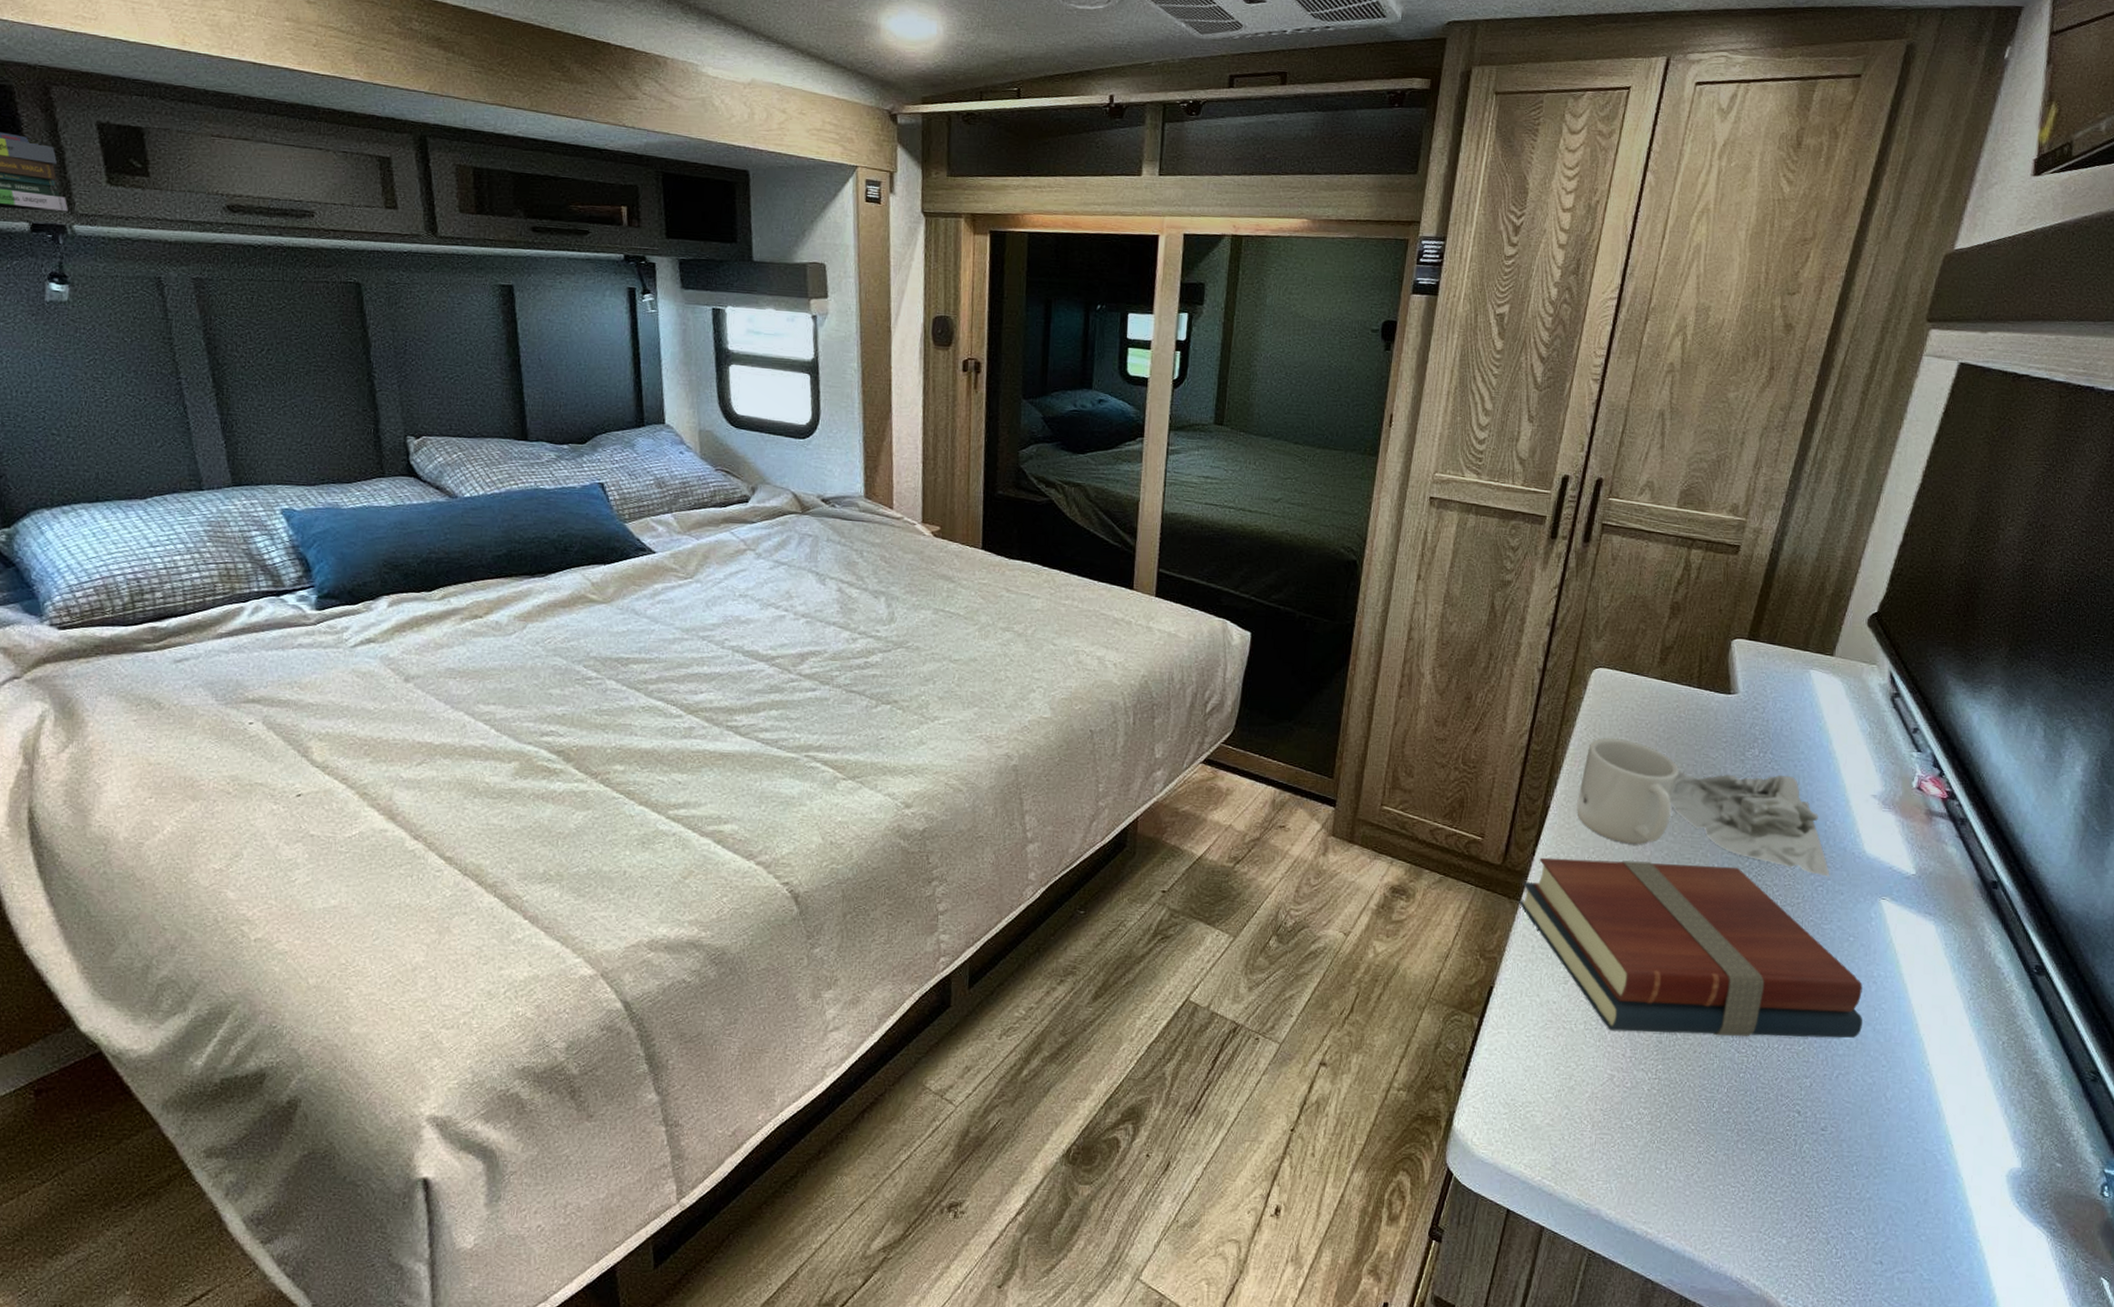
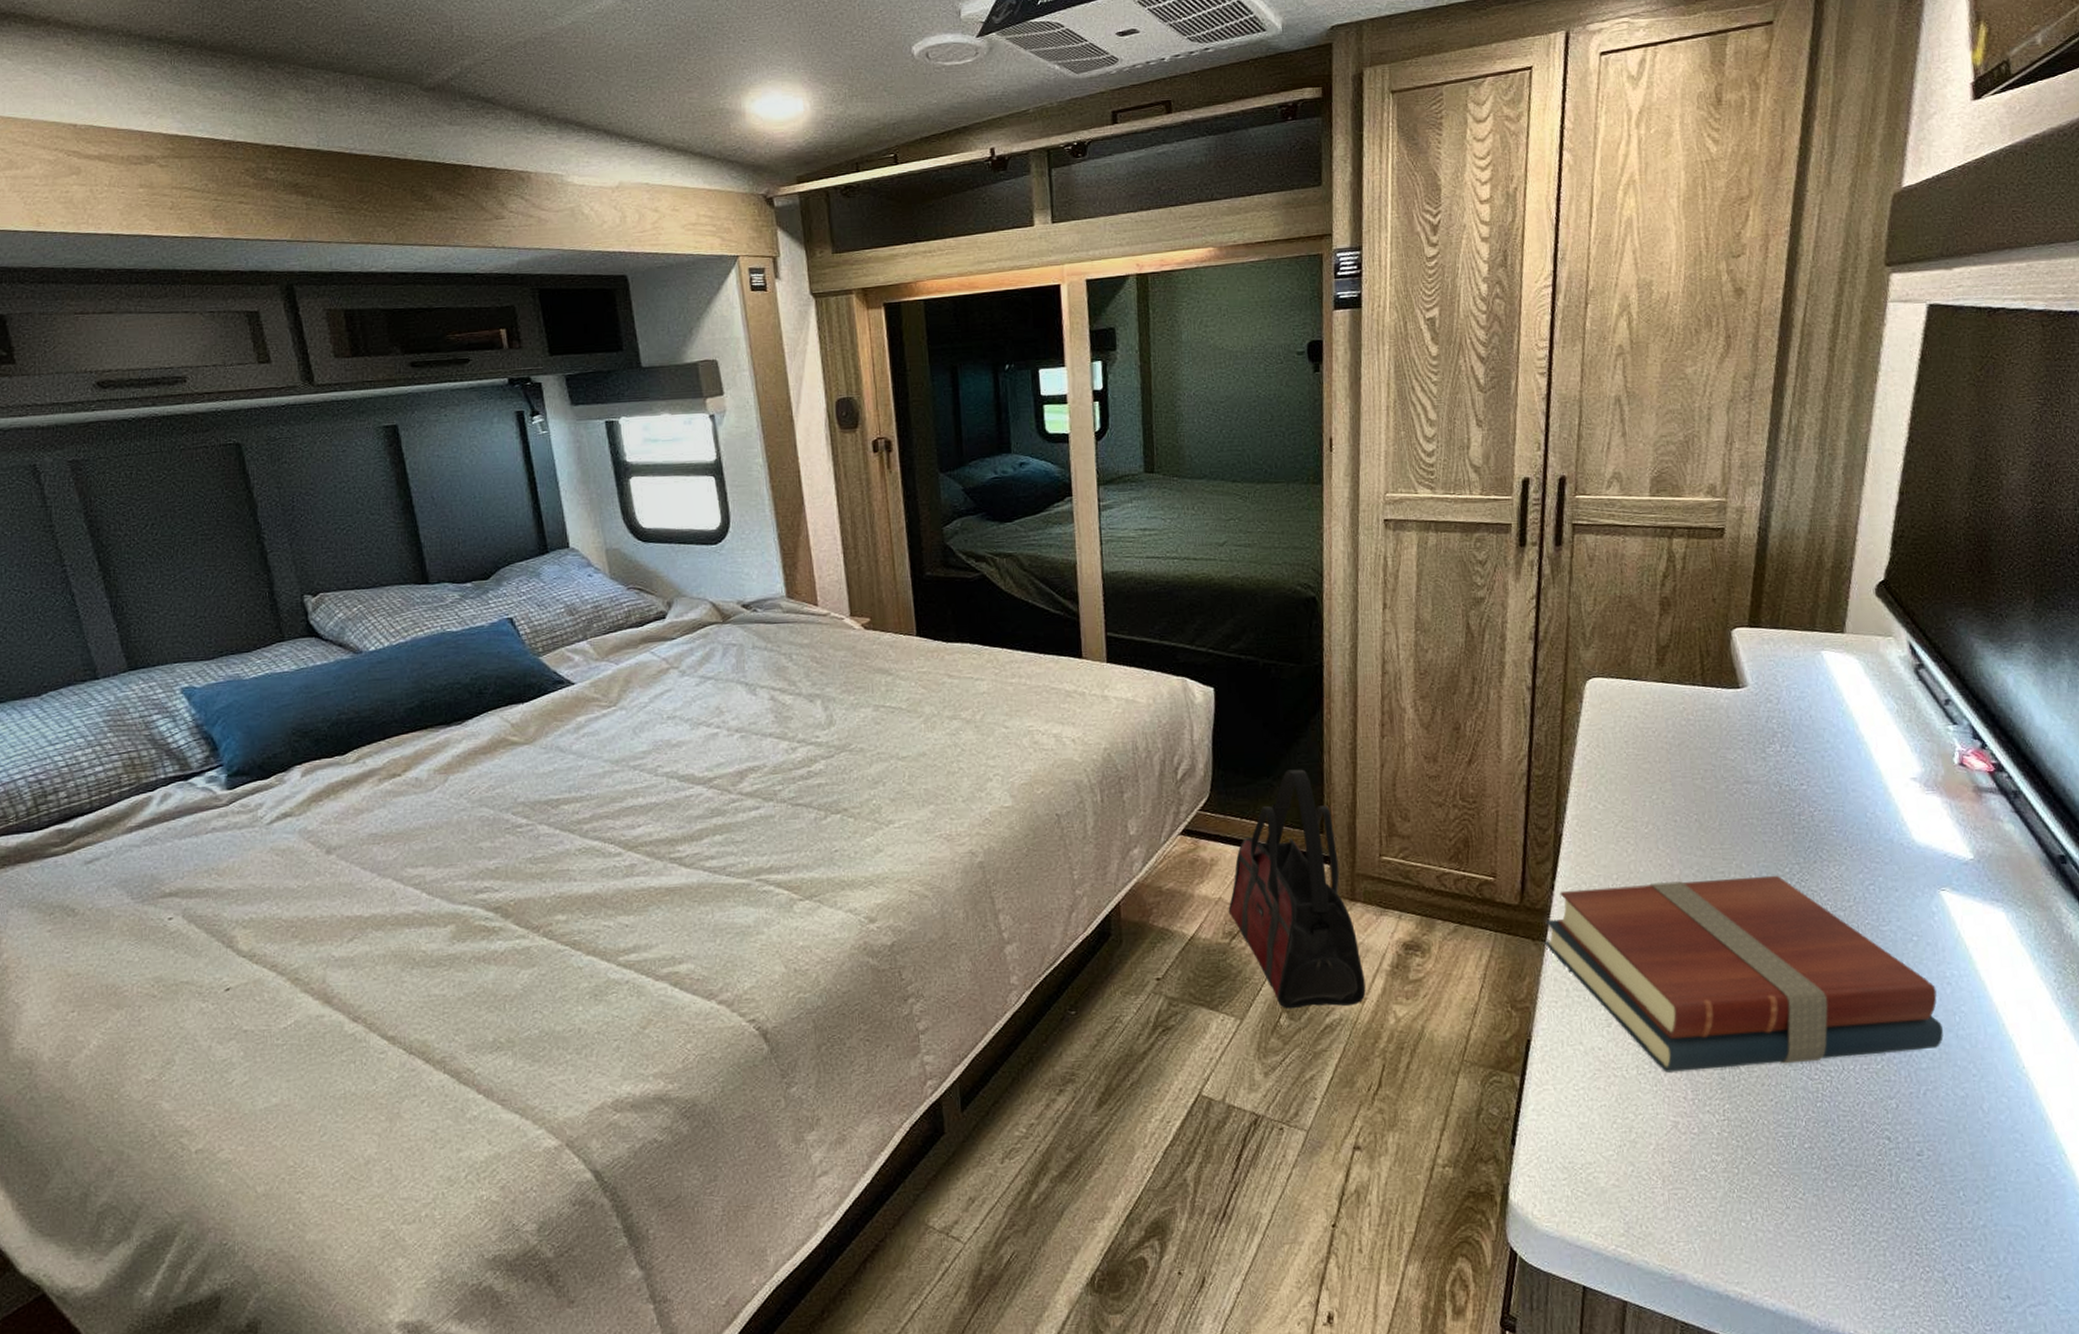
duffel bag: none [1236,716,1352,936] -> present [1228,769,1366,1009]
mug: present [1577,738,1680,844] -> none [1591,751,1698,864]
tissue: present [1669,771,1830,877] -> none [1690,769,1880,874]

